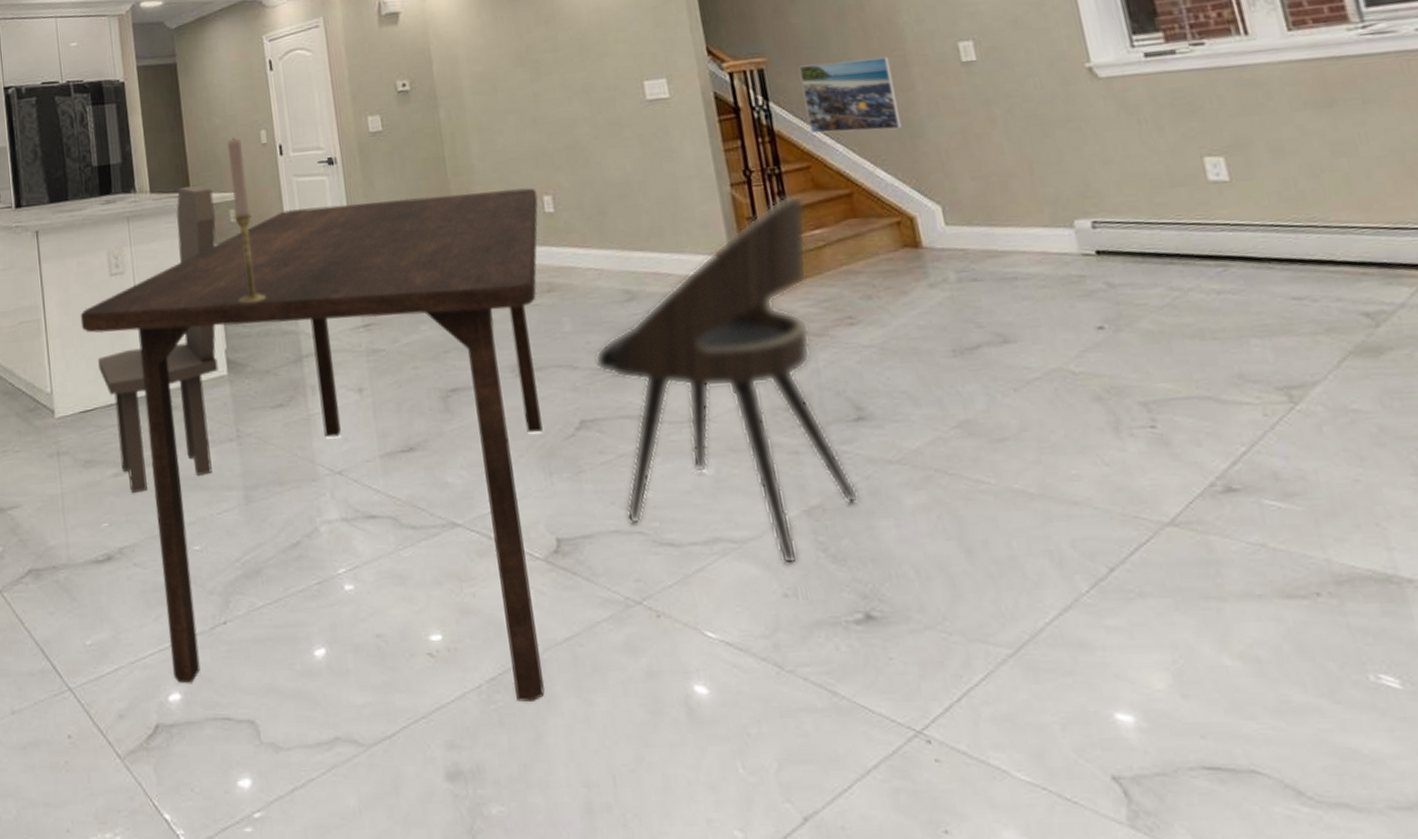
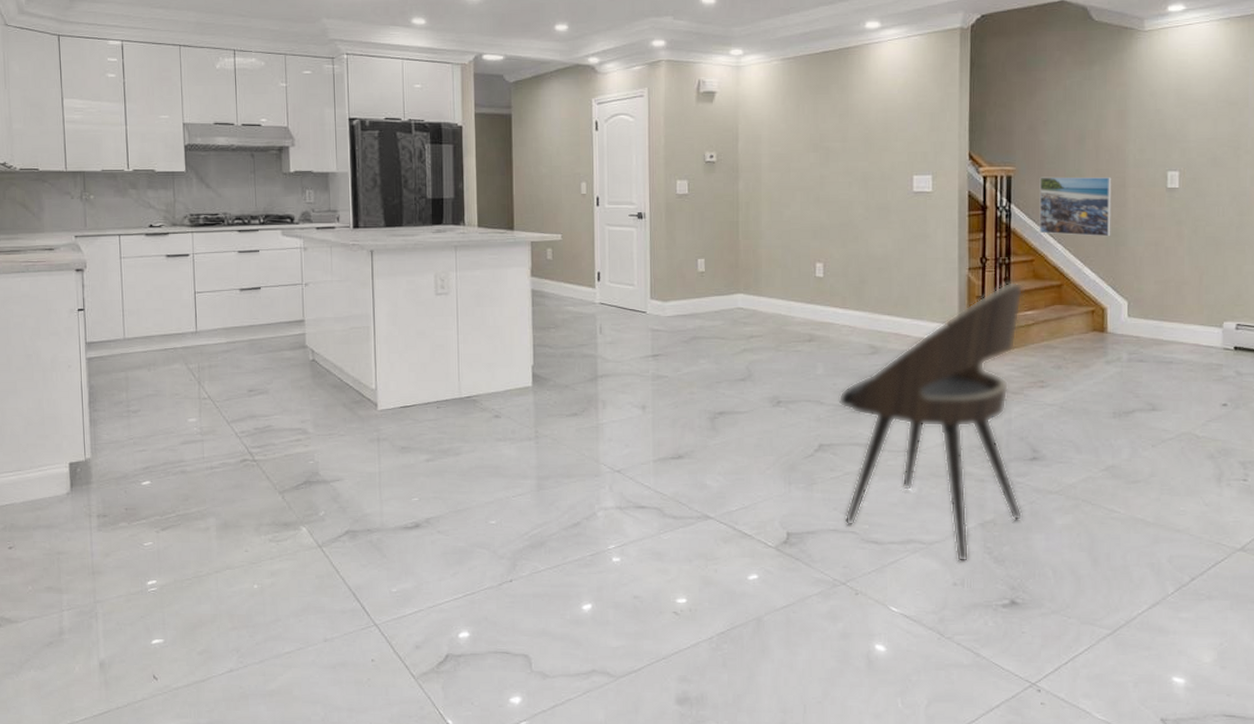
dining table: present [80,188,545,702] -> none [406,253,811,650]
chair: present [98,185,219,494] -> none [420,224,535,476]
candlestick: present [227,138,267,303] -> none [547,187,572,328]

